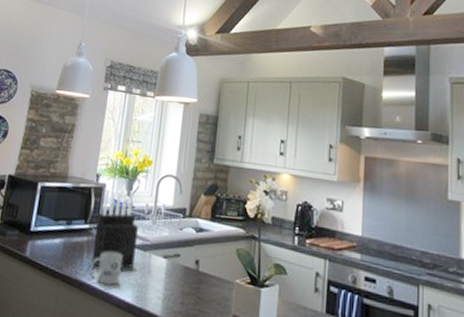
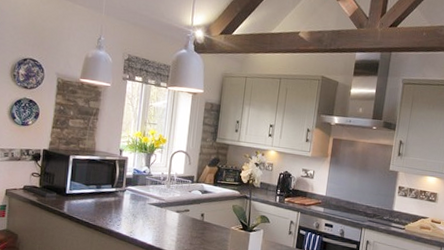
mug: present [89,251,122,285] -> none [117,208,143,233]
knife block: present [91,189,139,269] -> none [118,161,157,221]

